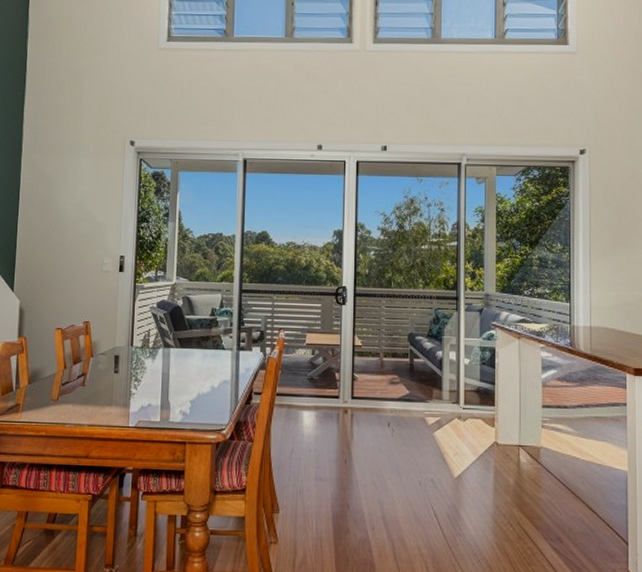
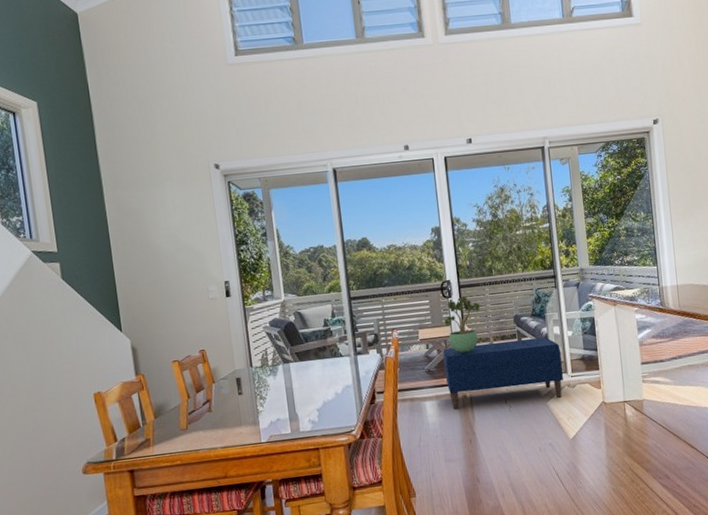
bench: none [327,357,455,430] -> present [442,337,564,410]
potted plant: none [334,305,374,366] -> present [444,296,480,354]

